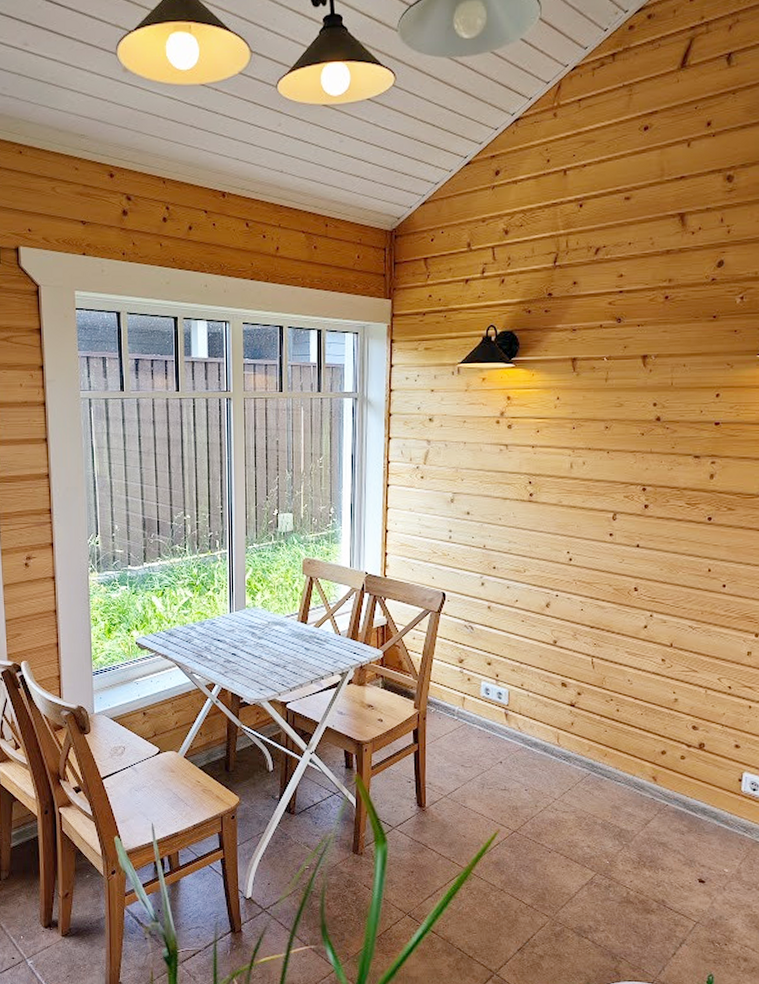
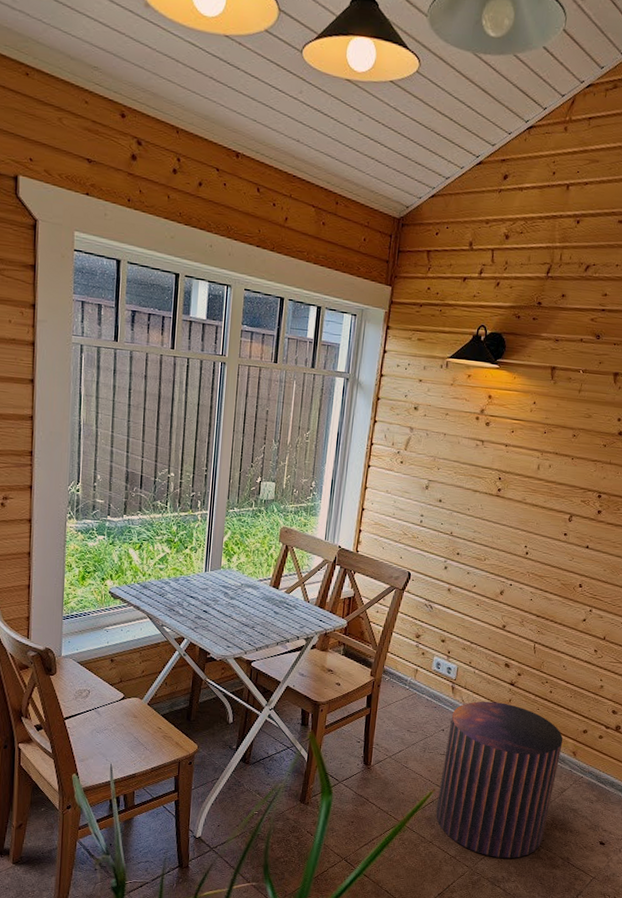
pouf: none [503,726,639,905] -> present [435,701,563,859]

